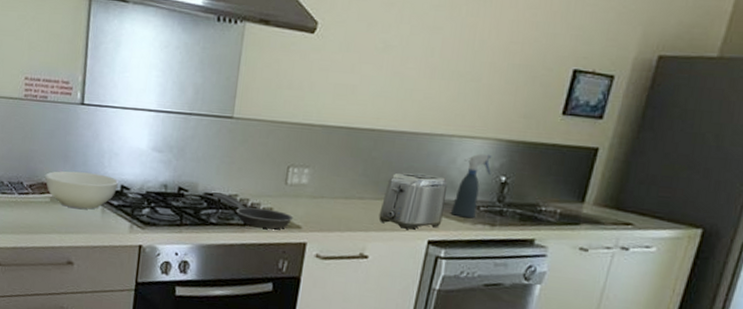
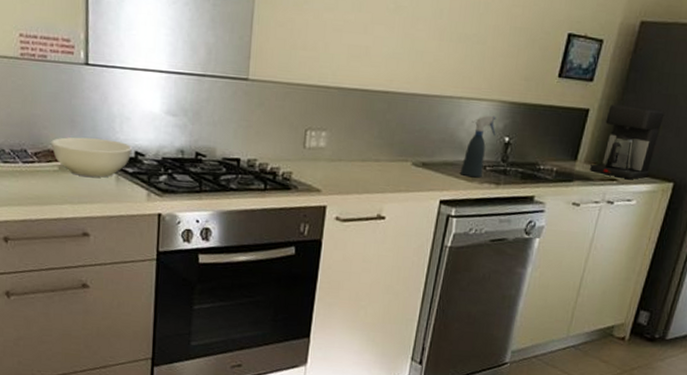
frying pan: present [213,191,294,230] -> none [231,156,313,194]
toaster: present [379,172,447,230] -> none [394,134,456,190]
coffee maker: none [600,143,688,225] -> present [590,104,664,180]

